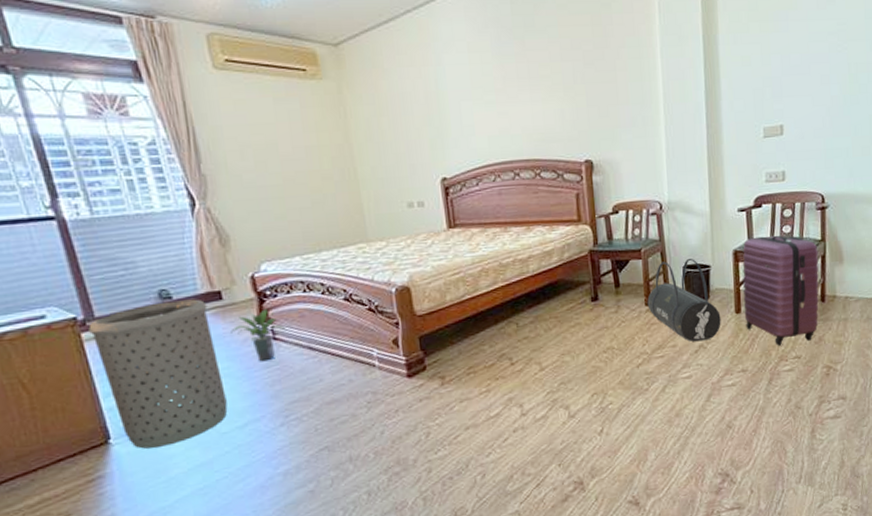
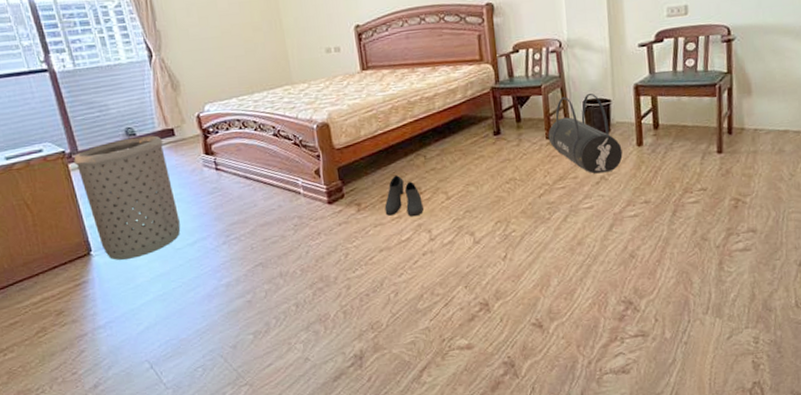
potted plant: present [231,309,286,361] -> none [182,143,226,188]
shoe: none [472,345,515,391] -> present [384,175,424,217]
suitcase: present [742,235,819,346] -> none [644,68,726,178]

